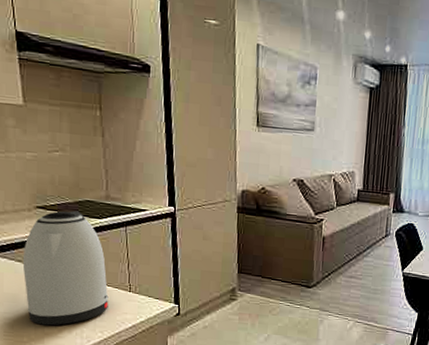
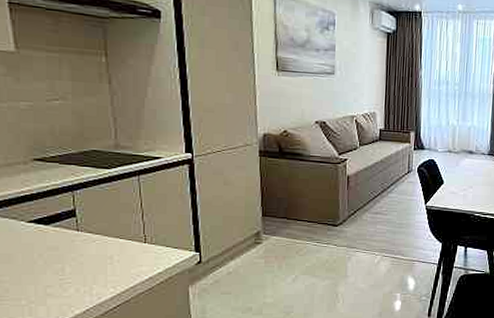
kettle: present [23,210,109,326] -> none [19,161,121,285]

